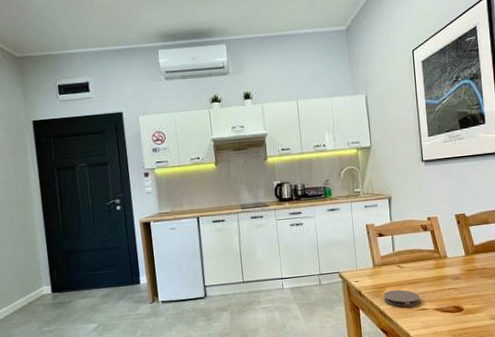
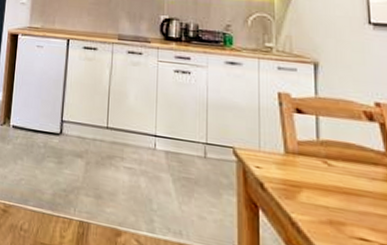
coaster: present [383,289,420,307] -> none [297,193,358,230]

